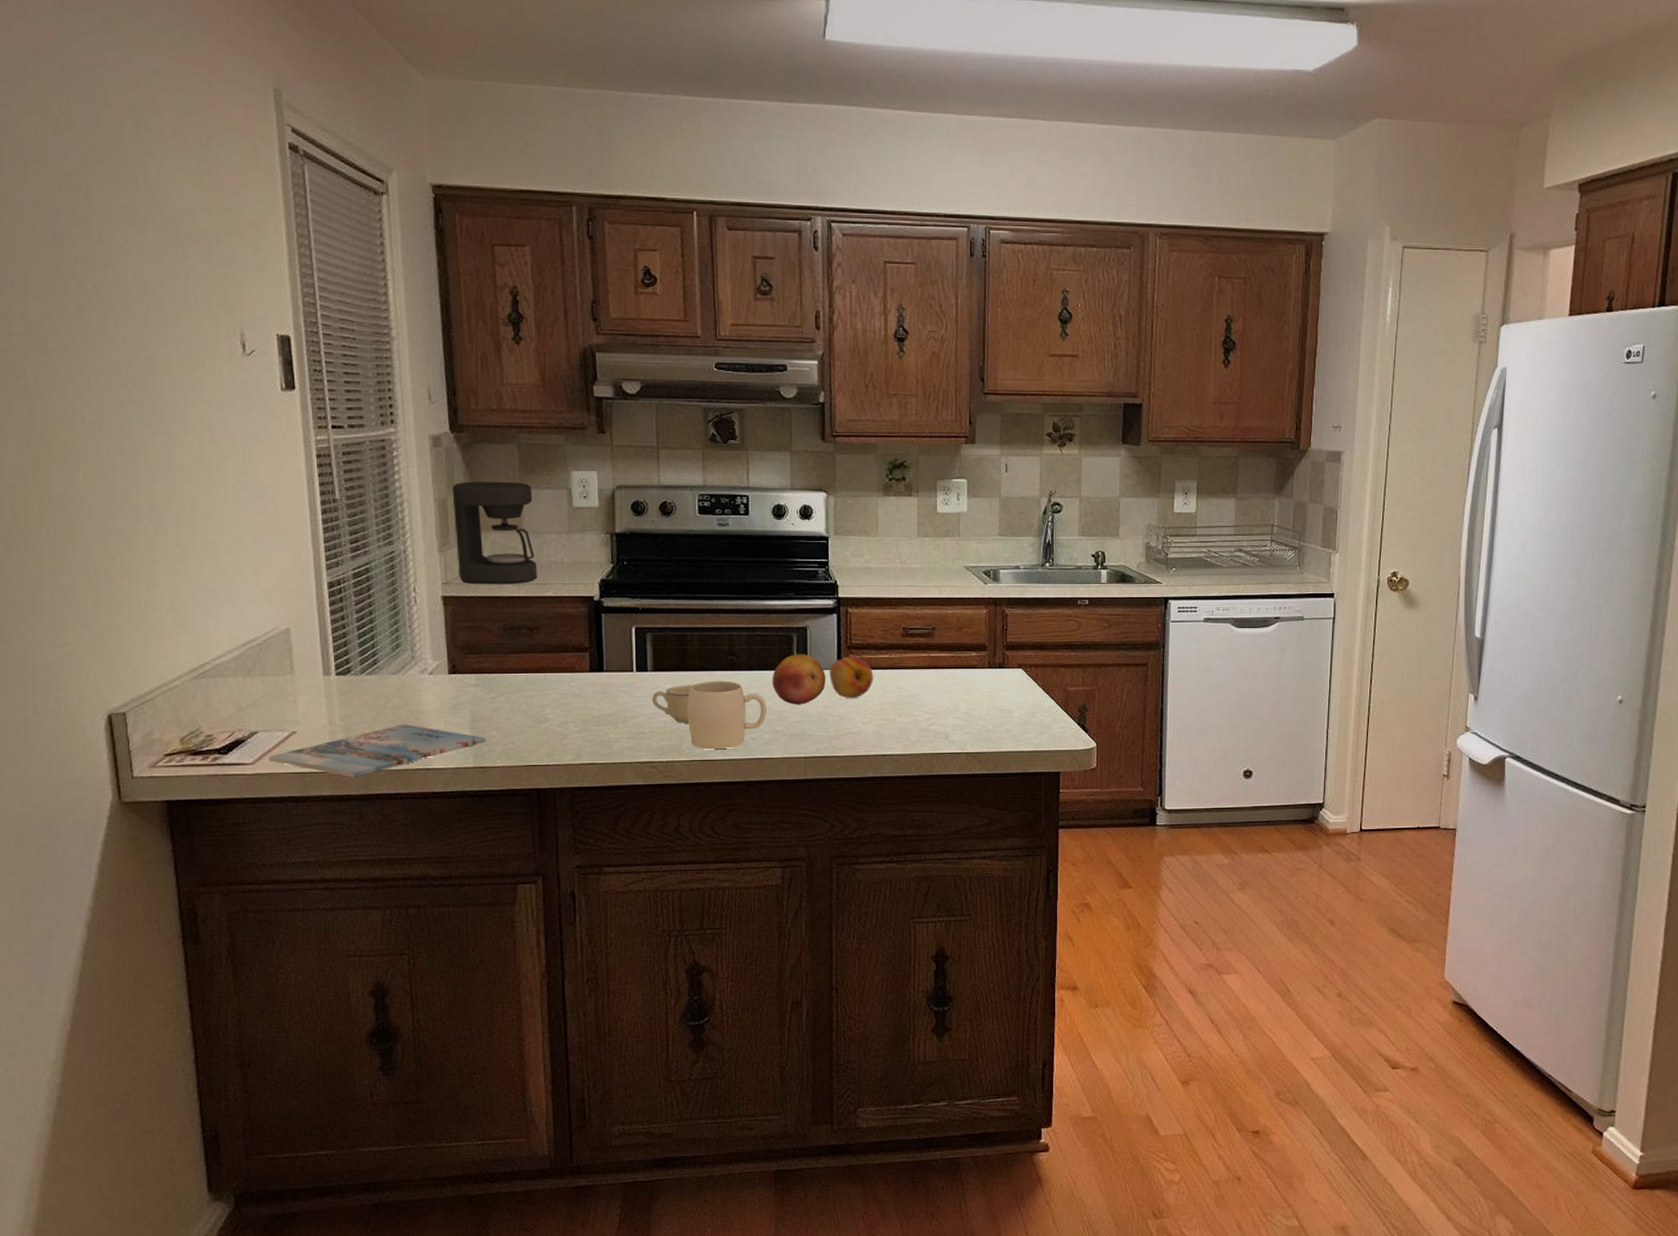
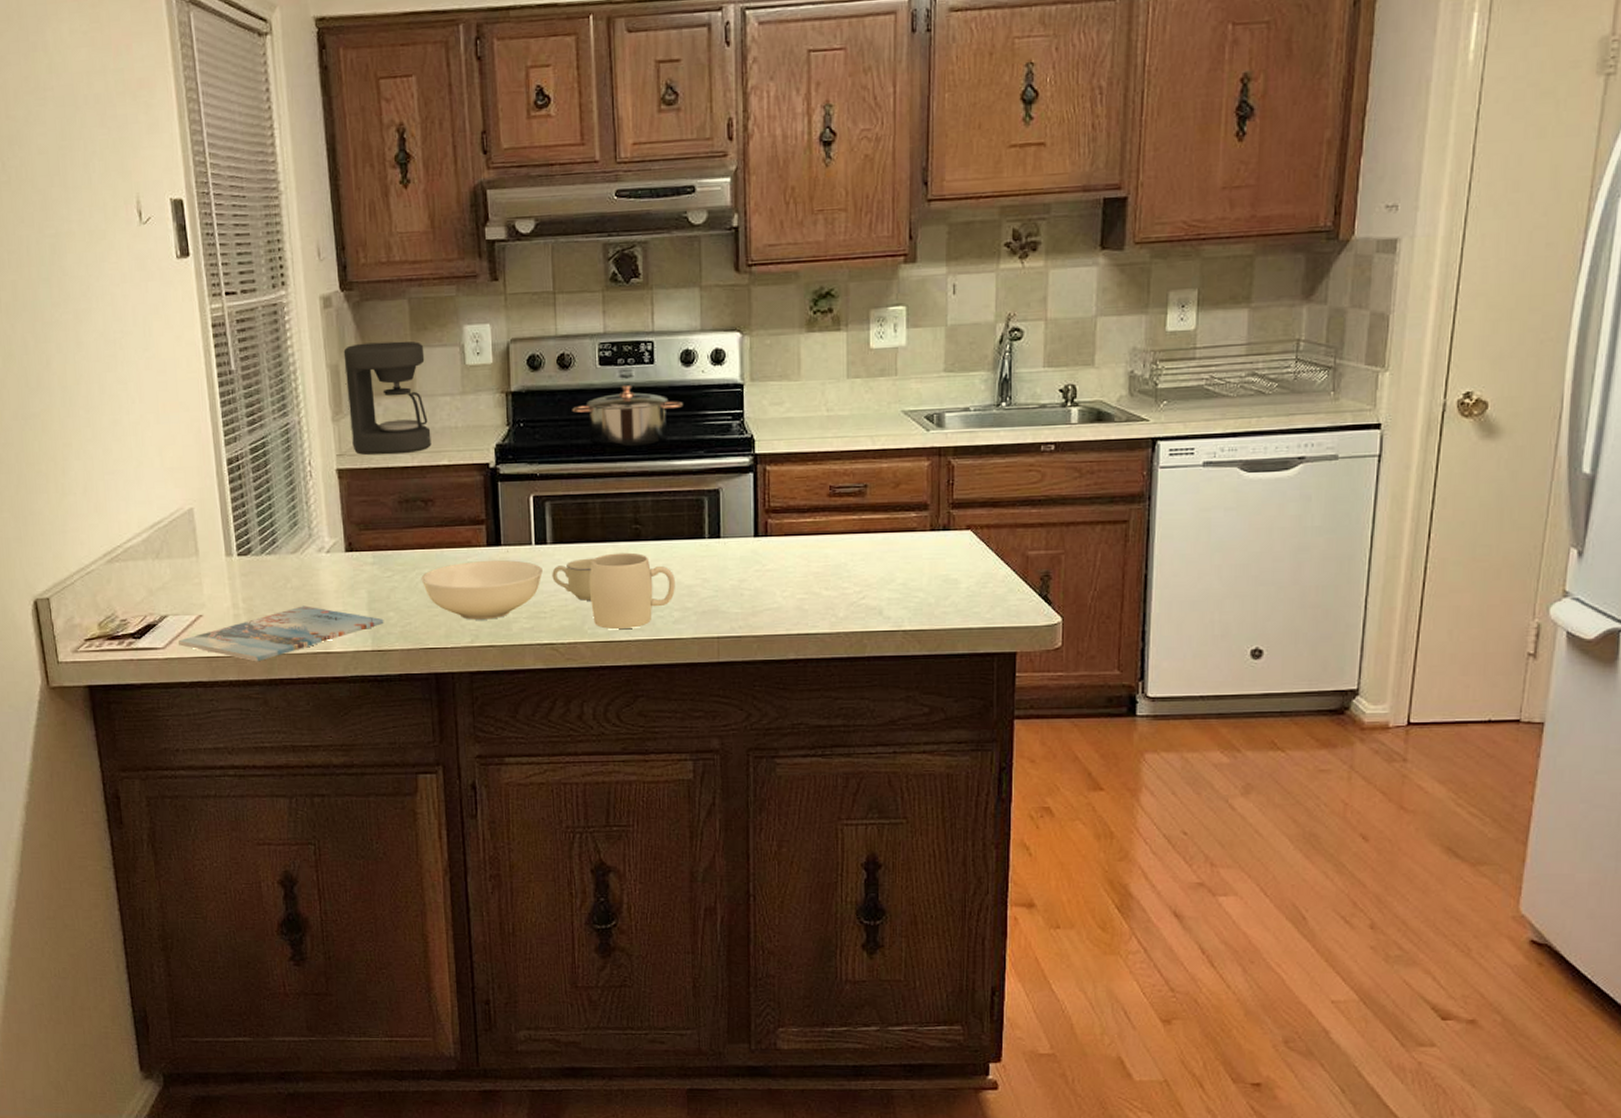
bowl: none [524,685,643,739] -> present [421,560,543,620]
cooking pot: none [673,532,775,587] -> present [572,384,683,448]
fruit: present [772,654,826,705] -> none [681,520,741,578]
fruit: present [829,656,874,699] -> none [745,521,796,570]

